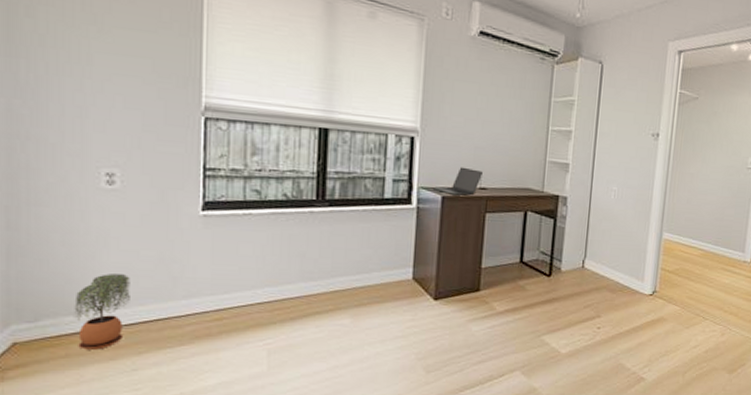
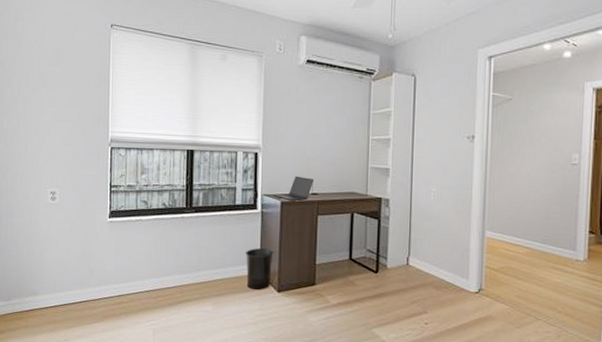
potted plant: present [72,274,130,350] -> none [30,266,64,323]
waste bin: none [395,249,431,298] -> present [246,247,274,290]

